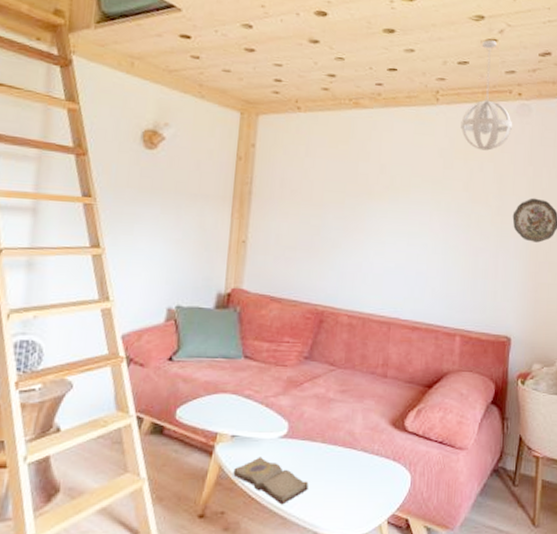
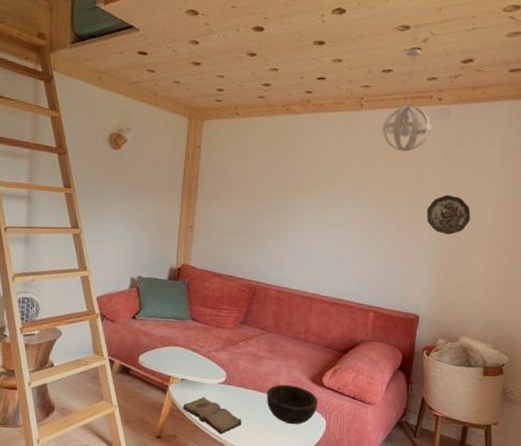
bowl: none [338,432,400,484] -> present [266,384,318,425]

